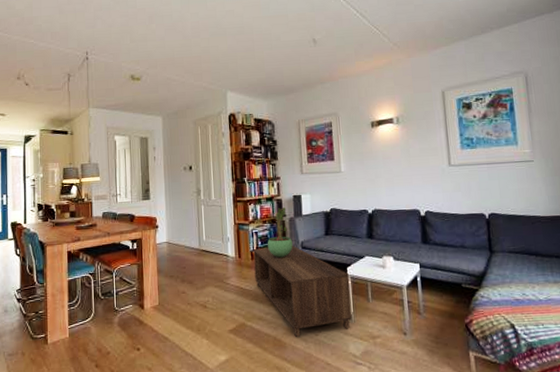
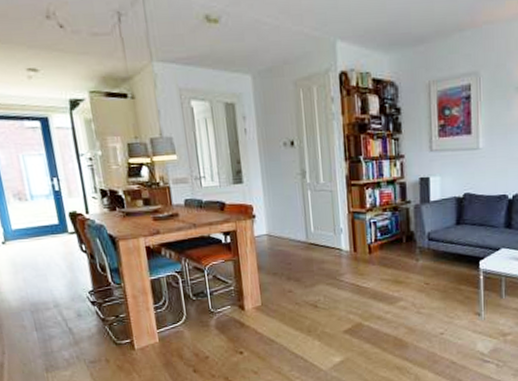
coffee table: present [253,246,351,337] -> none [371,237,482,336]
potted plant: present [268,208,293,257] -> none [388,192,418,251]

